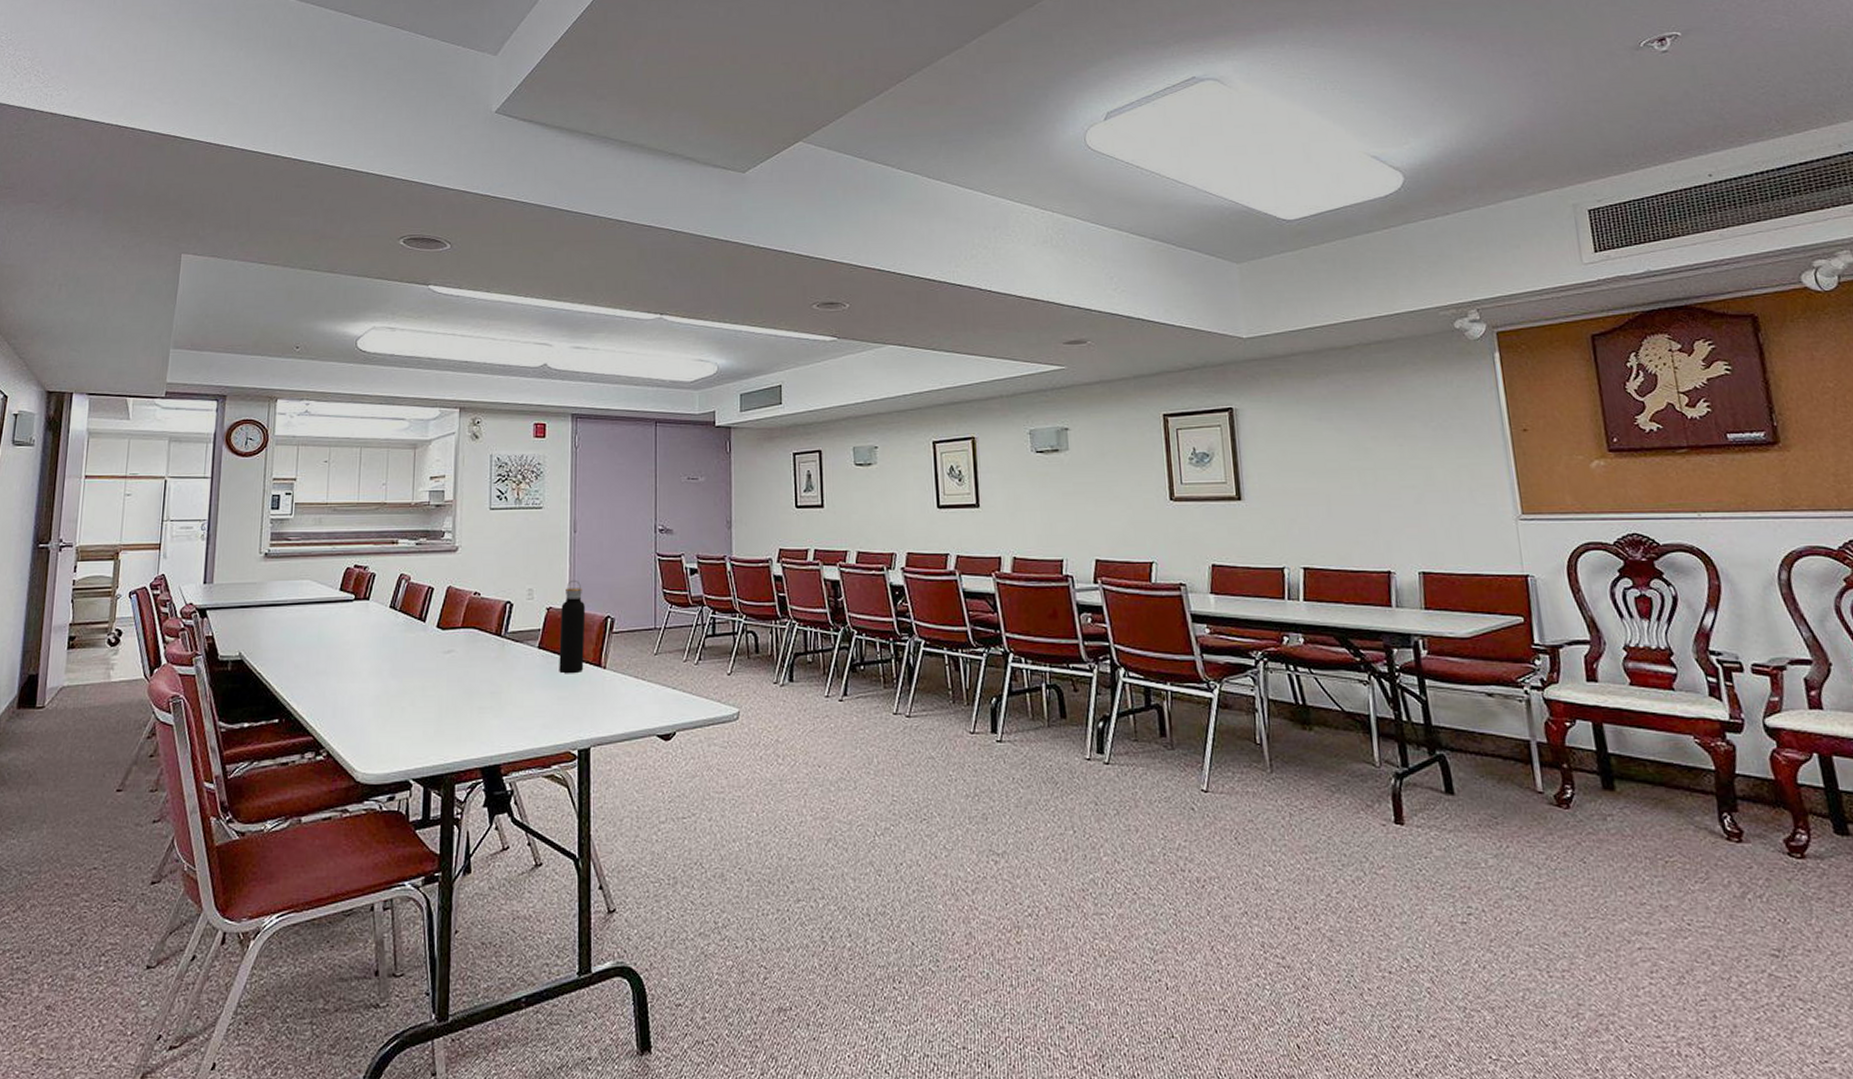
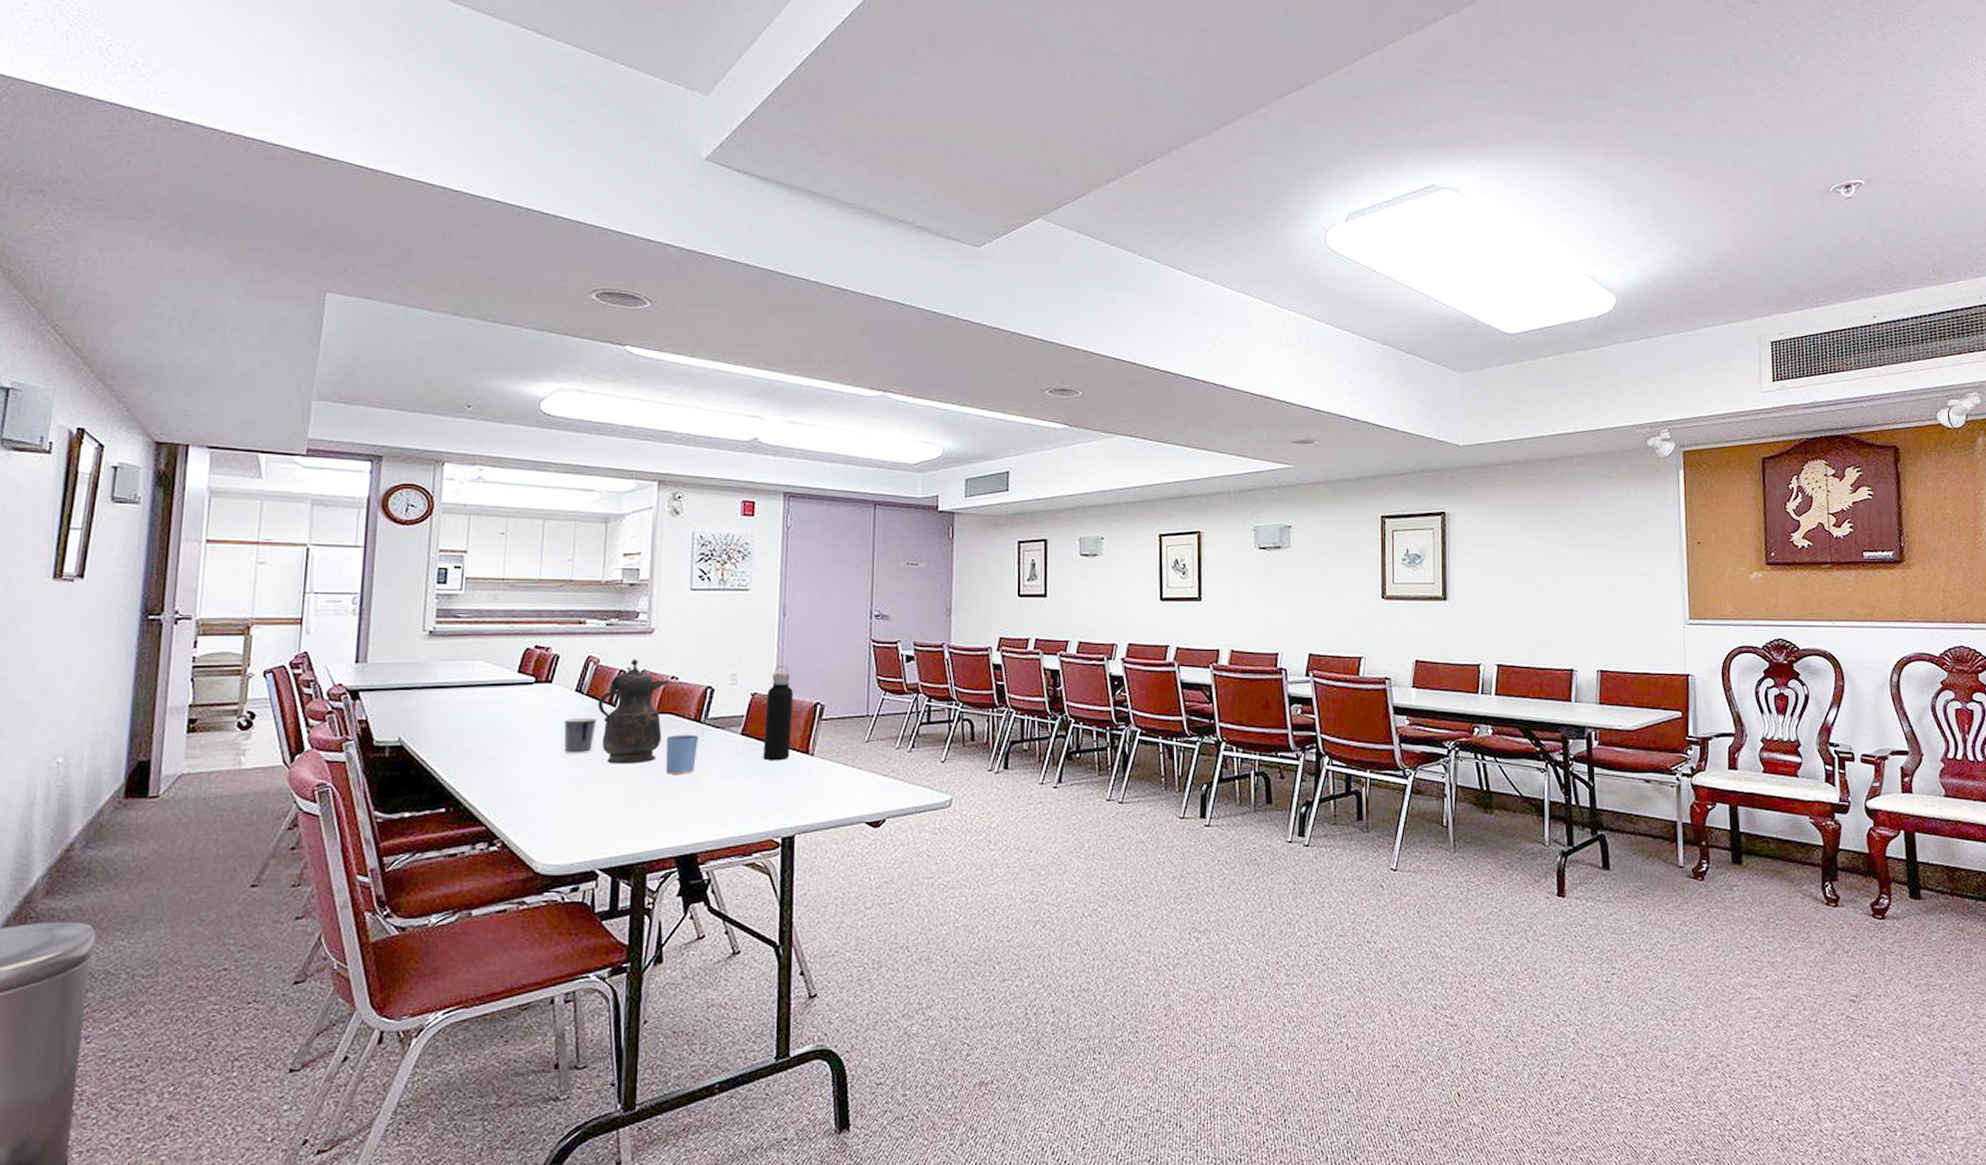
mug: none [379,632,409,668] -> present [563,717,597,755]
coffeepot: none [409,576,472,677] -> present [597,658,669,764]
mug: none [470,648,500,687] -> present [665,735,699,774]

